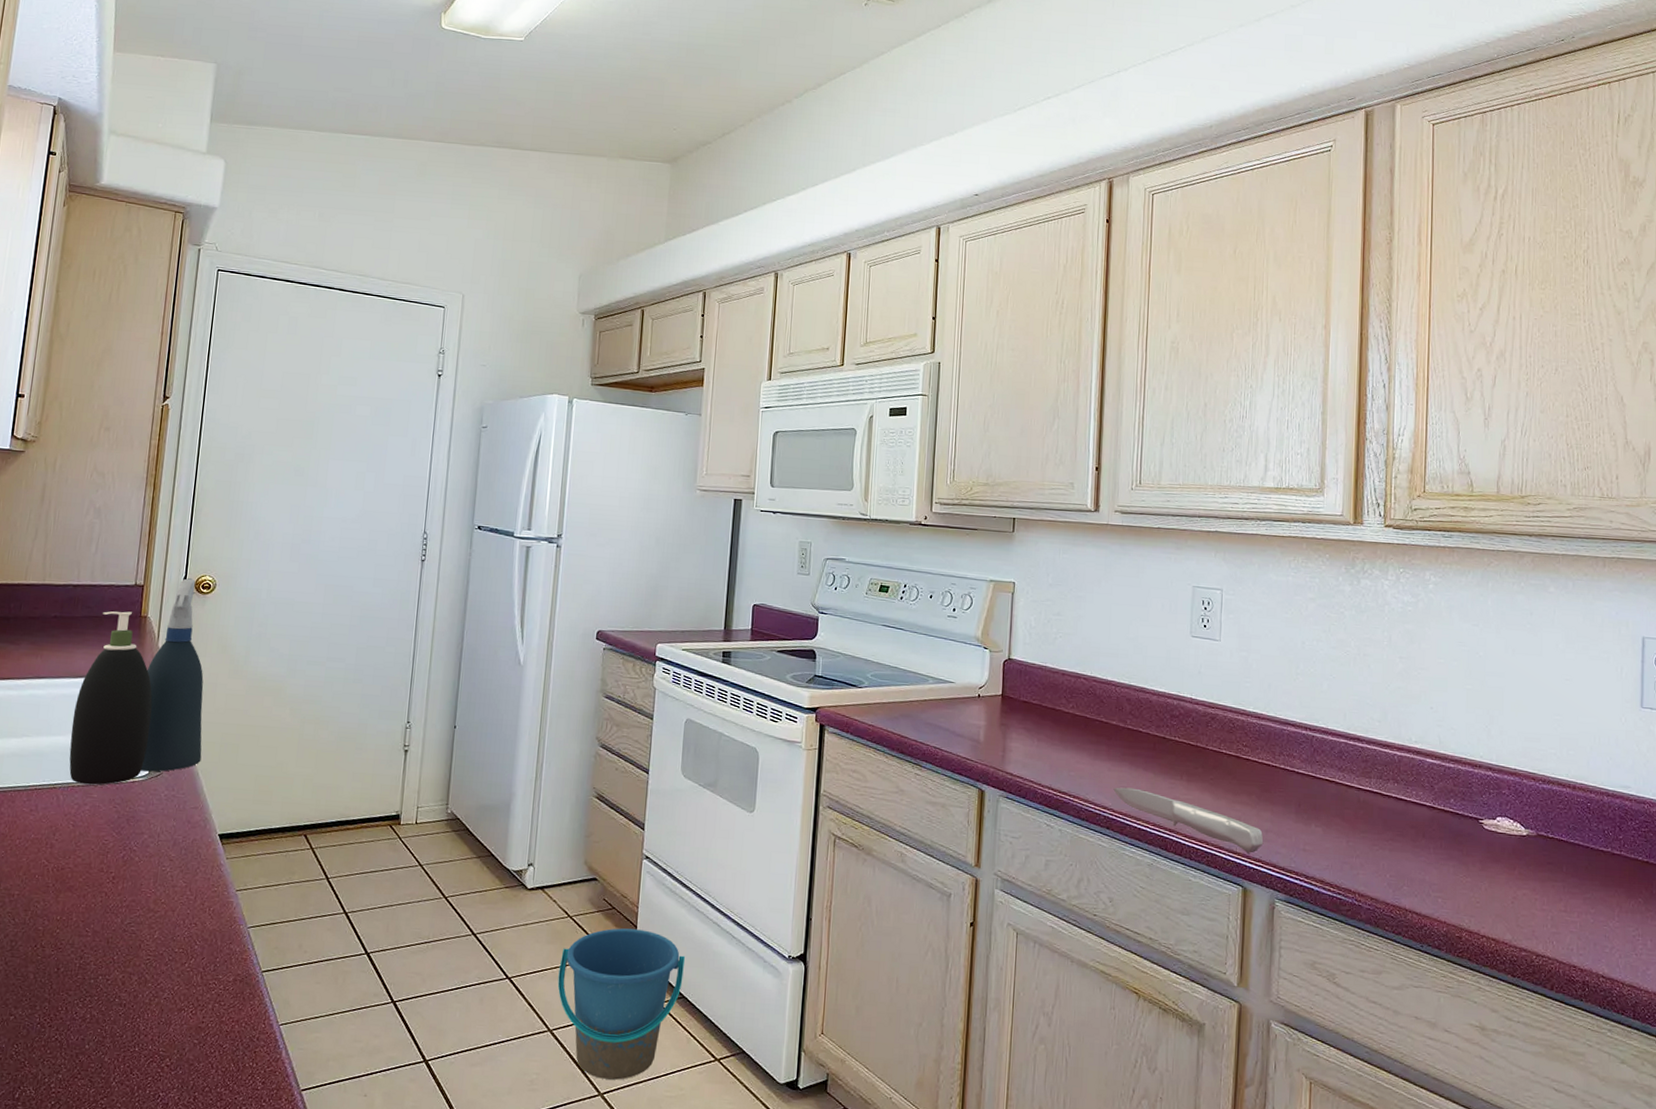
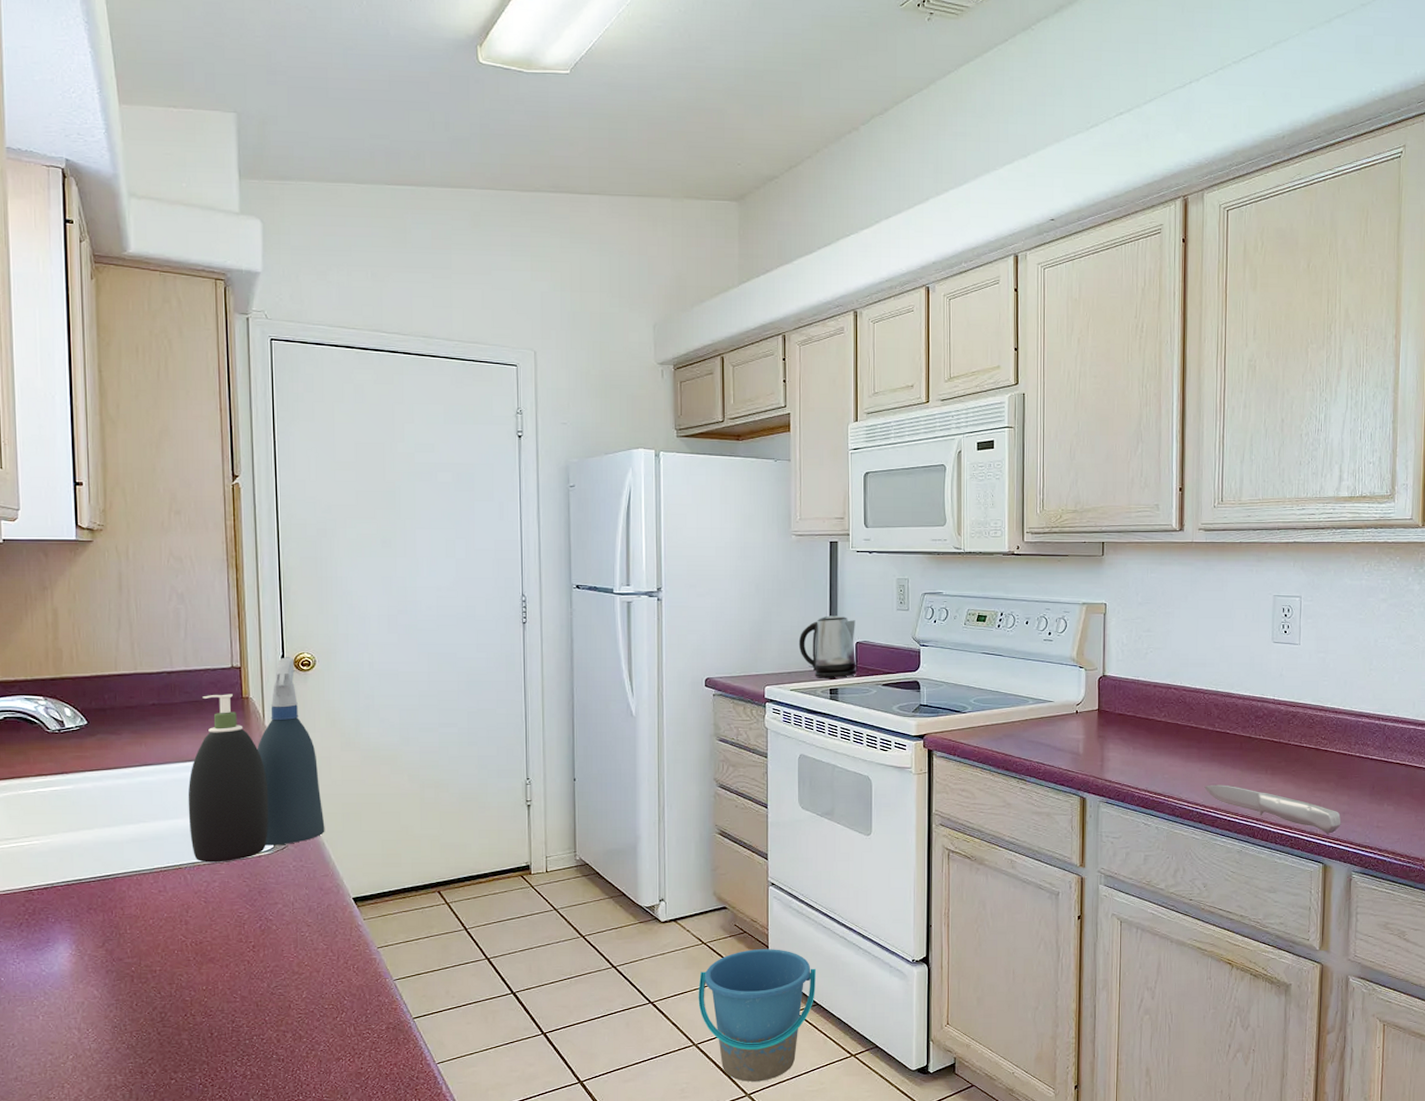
kettle: none [694,574,754,640] -> present [798,615,857,678]

